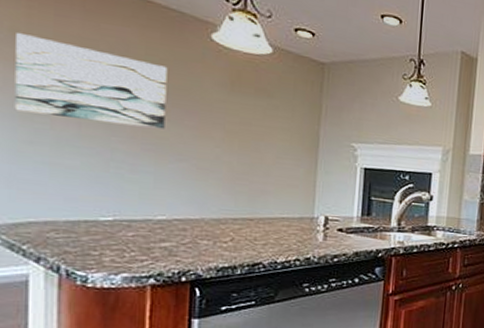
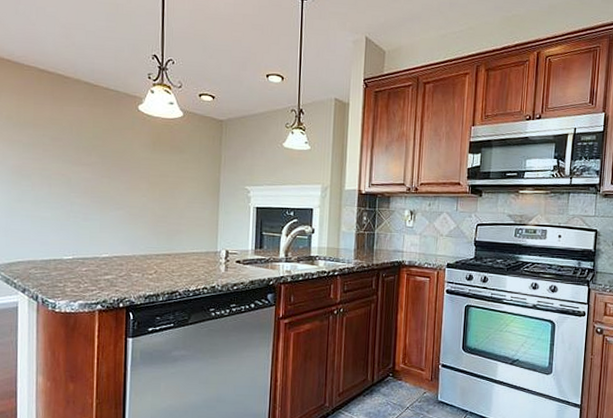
wall art: present [14,33,168,129] -> none [9,120,108,185]

